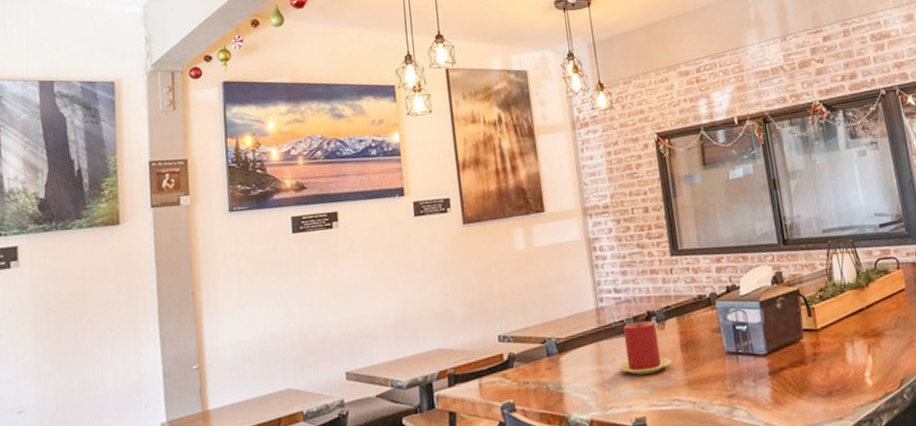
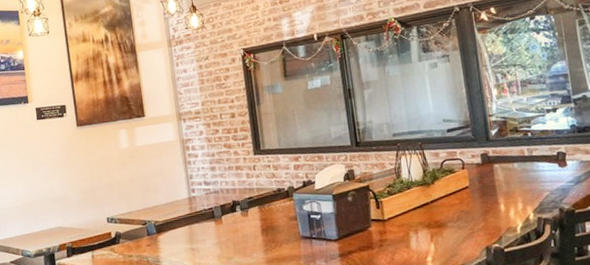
candle: present [618,320,672,375] -> none [207,208,253,253]

